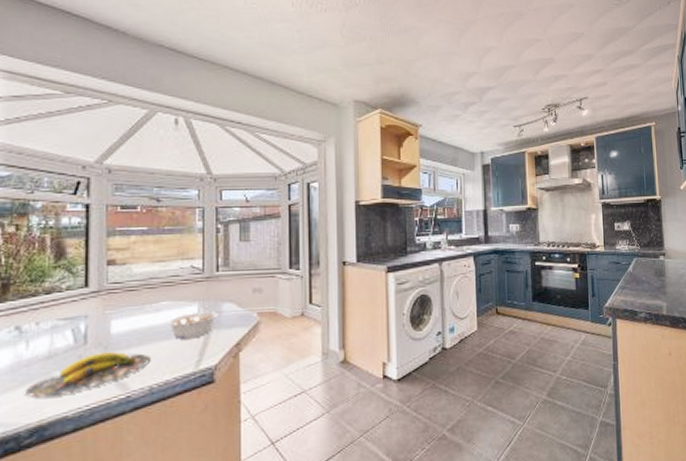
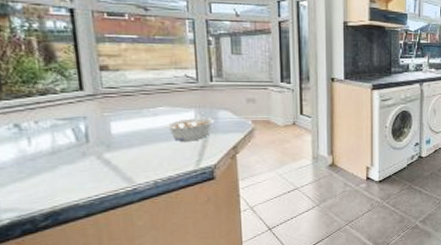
banana: present [26,352,150,398] -> none [34,150,152,188]

